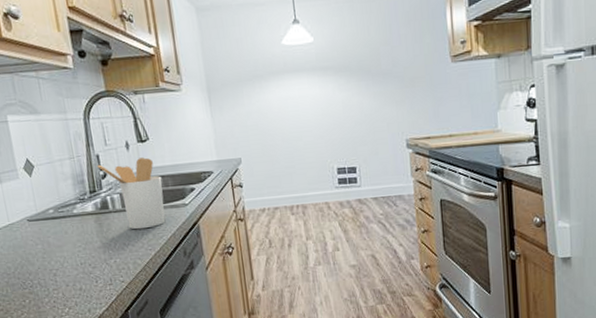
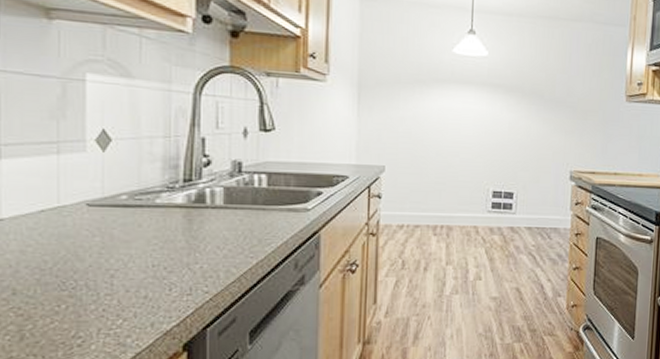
utensil holder: present [97,157,165,230] -> none [200,149,283,232]

